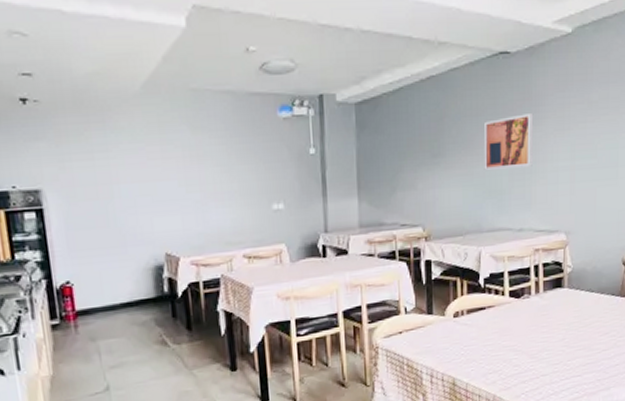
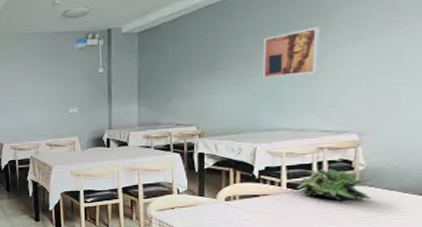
succulent plant: none [509,272,579,308] -> present [287,168,374,201]

